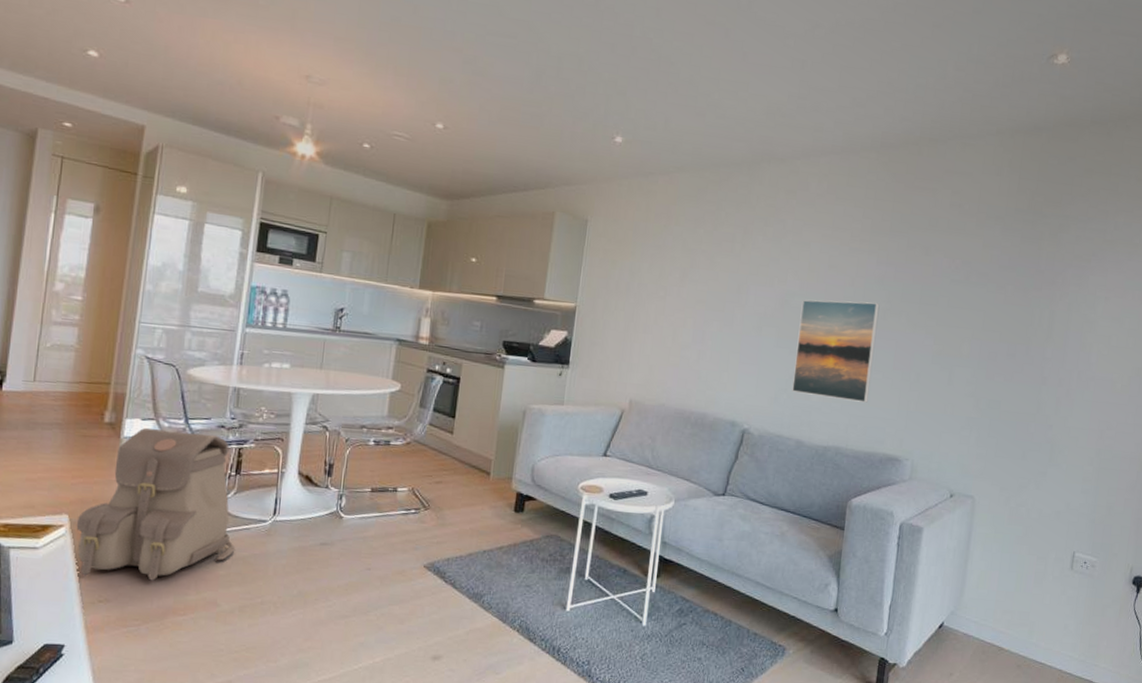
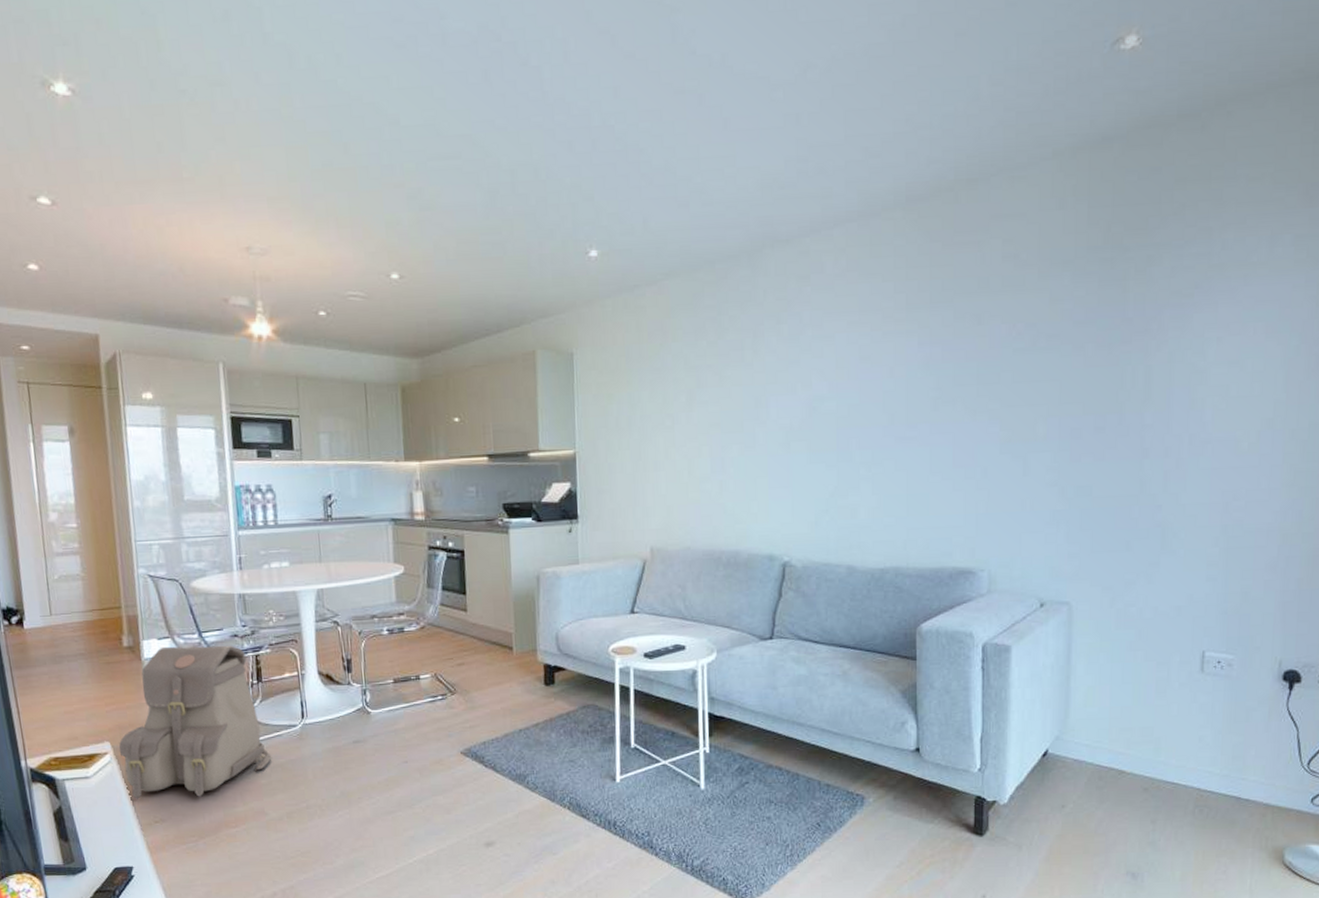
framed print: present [792,299,880,403] -> none [833,393,928,513]

